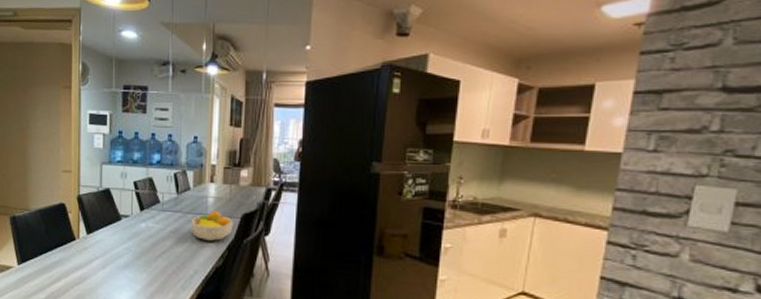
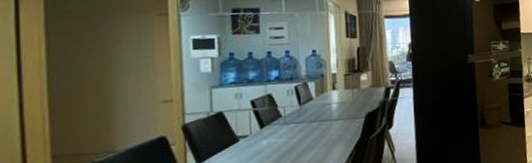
fruit bowl: present [191,211,233,241] -> none [317,115,359,145]

